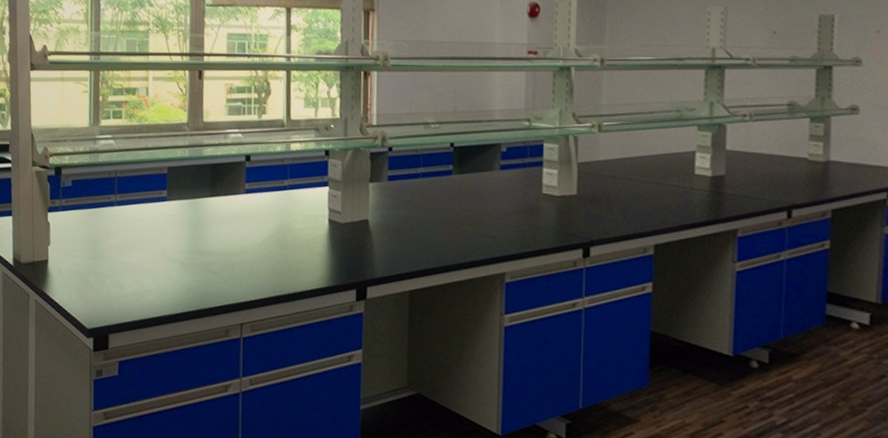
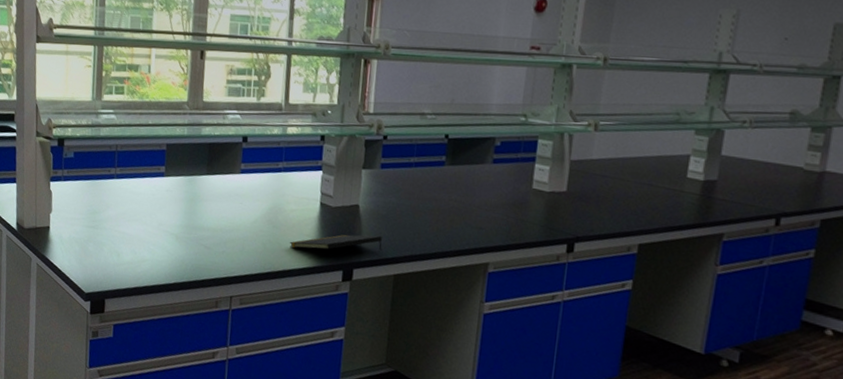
notepad: none [299,250,395,269] -> present [289,234,382,251]

